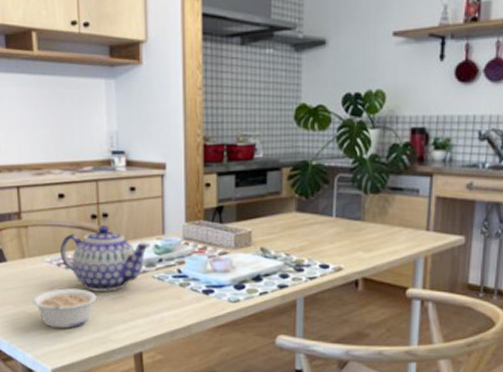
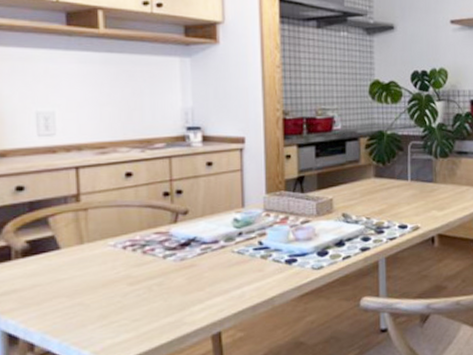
legume: present [32,288,97,329] -> none [91,271,169,318]
teapot: present [60,225,151,293] -> none [127,201,229,273]

